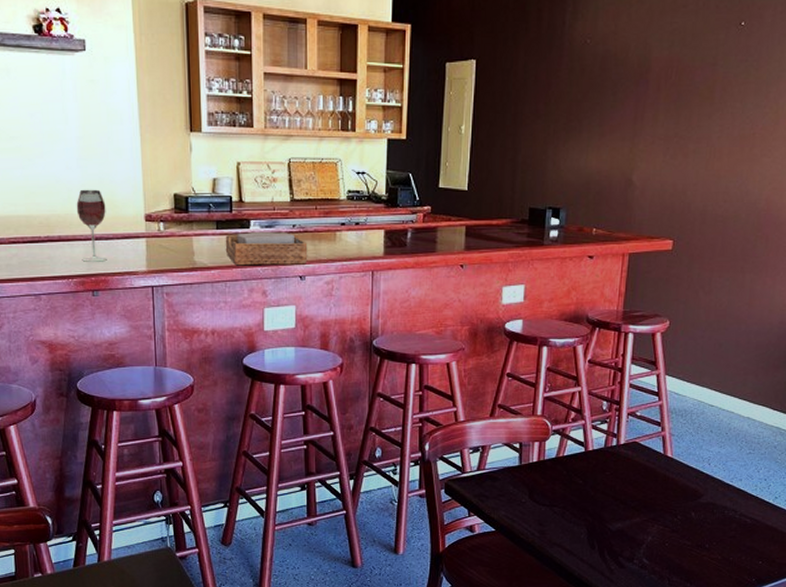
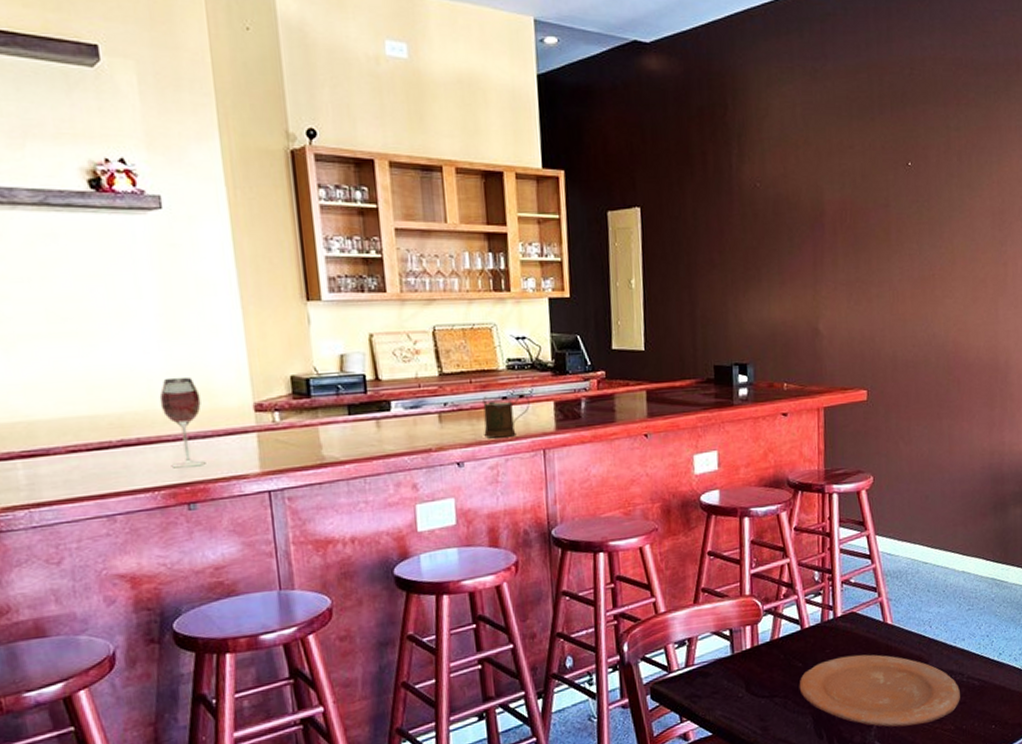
napkin holder: present [225,231,308,266] -> none [360,412,465,457]
beer mug: none [324,222,364,258] -> present [483,394,530,439]
plate: none [577,480,731,549] -> present [799,654,960,727]

